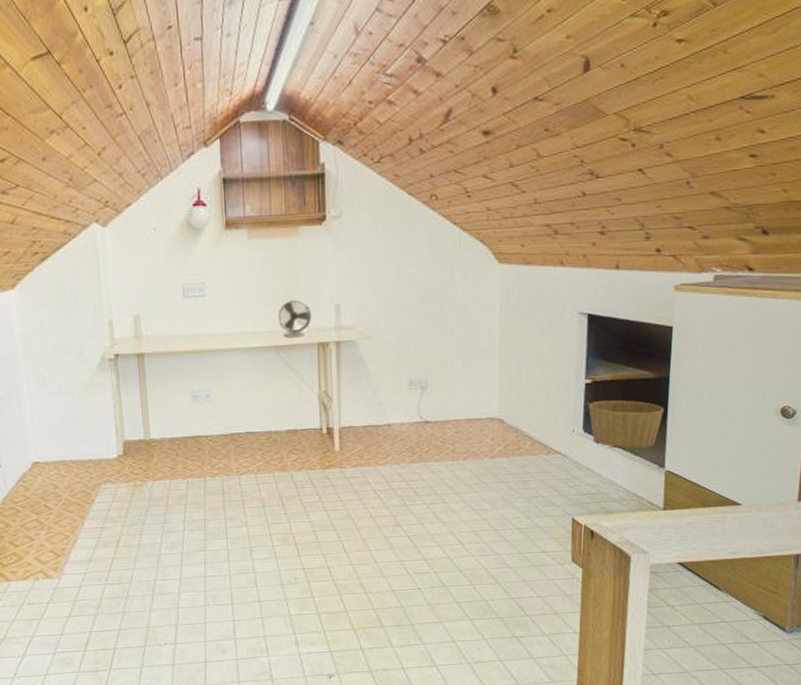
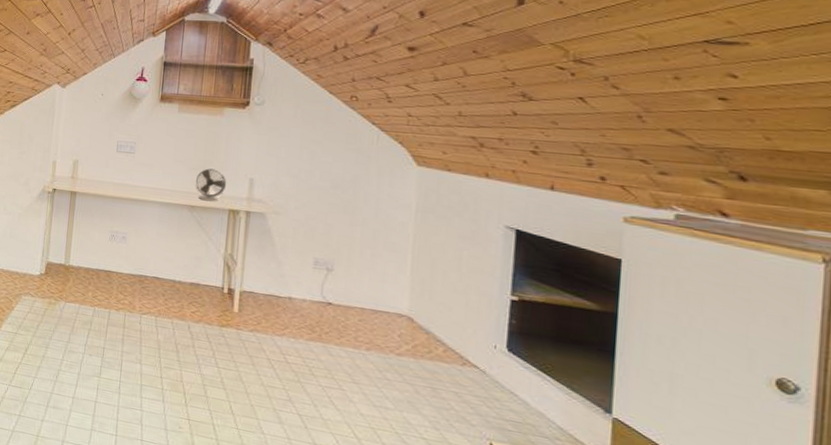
basket: present [589,399,664,449] -> none [514,321,610,387]

